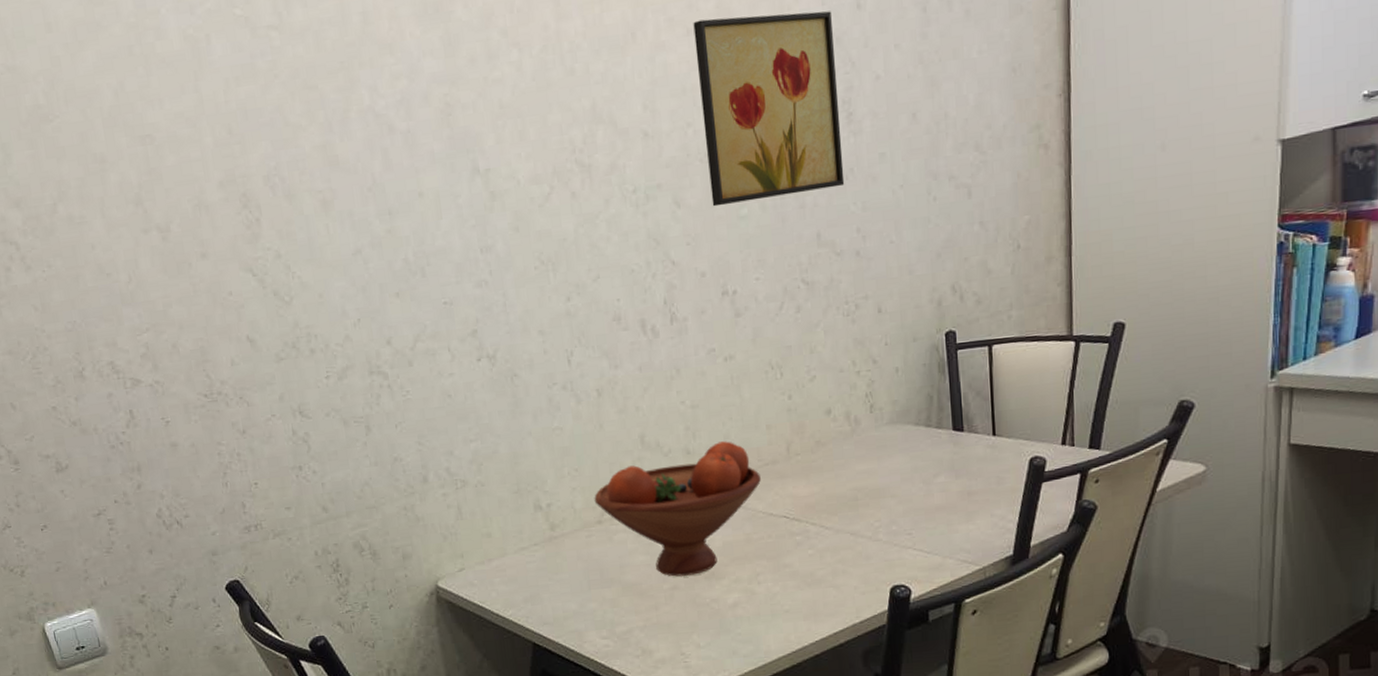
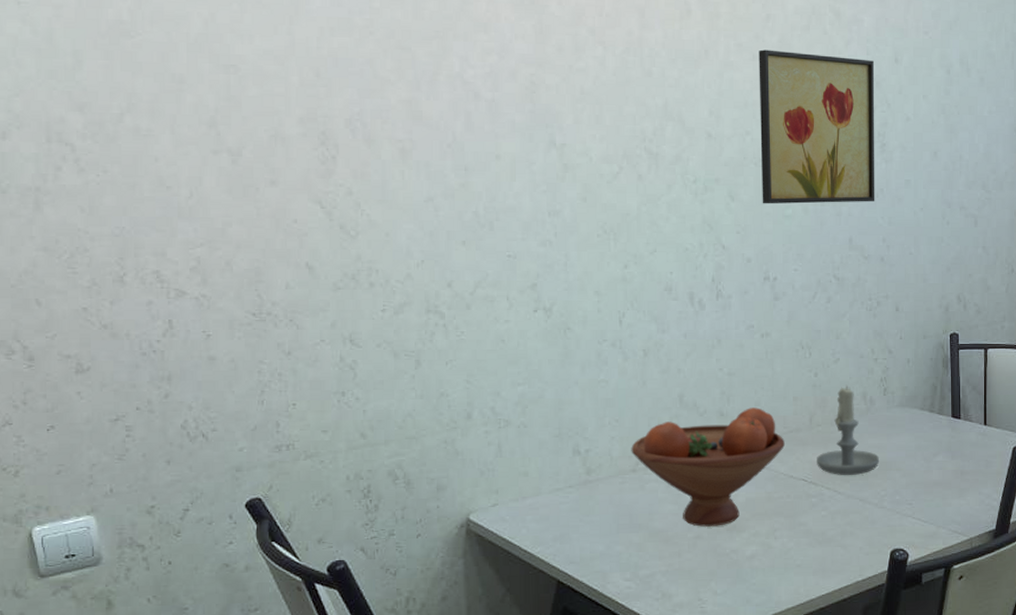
candle: none [798,404,871,509] -> present [817,384,880,476]

